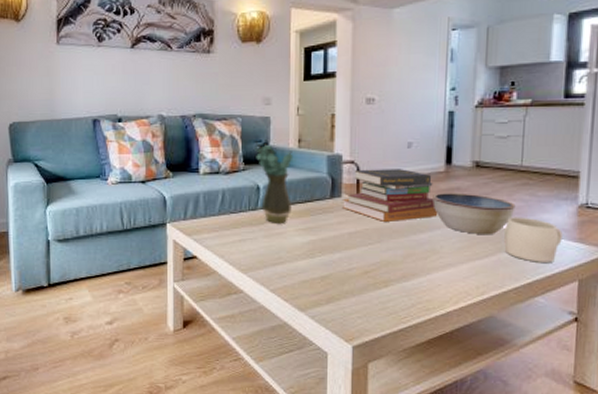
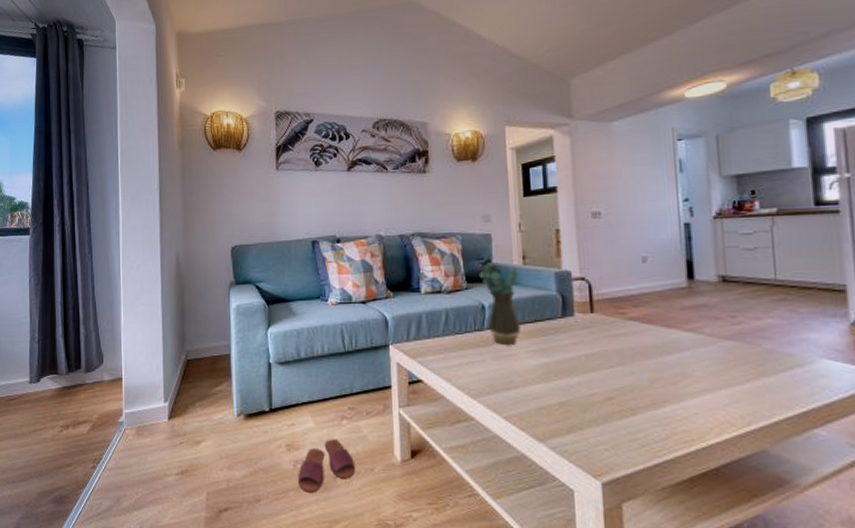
slippers: none [75,312,129,361] -> present [298,439,354,493]
books: present [343,169,437,221] -> none [576,285,684,342]
bowl: present [432,193,516,235] -> none [677,310,775,357]
mug: present [504,217,563,262] -> none [765,336,837,388]

